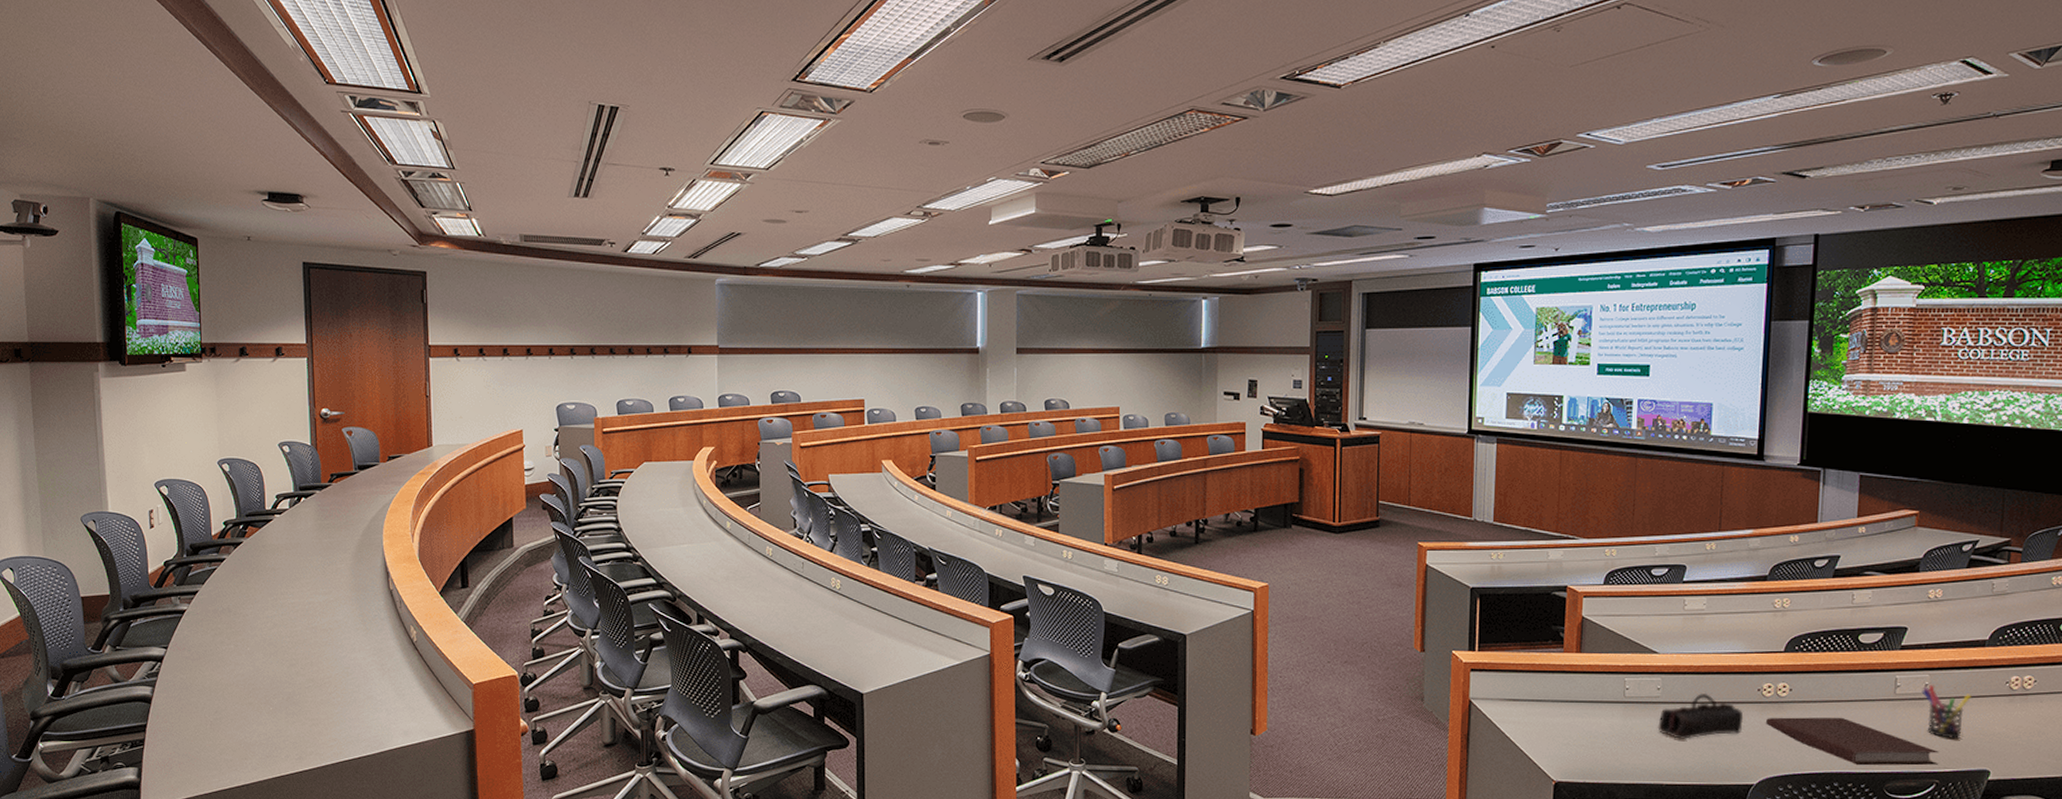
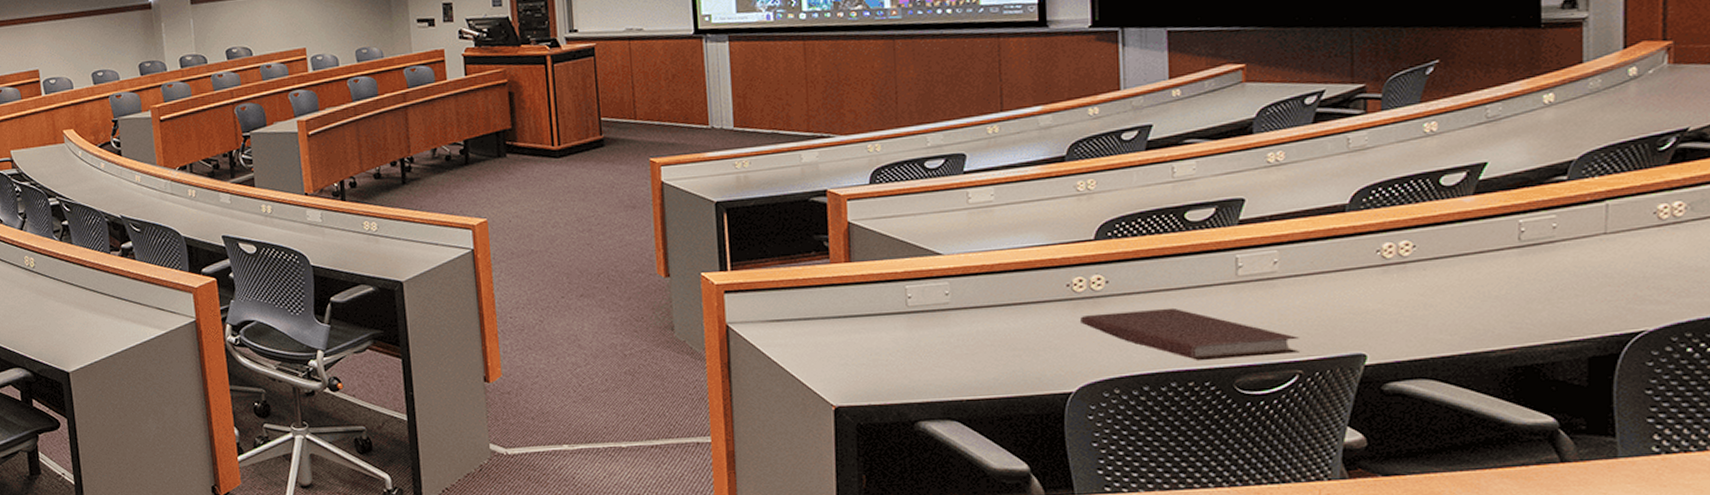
pencil case: present [1658,692,1744,739] -> none [950,293,1053,348]
pen holder: present [1921,685,1972,740] -> none [1270,262,1334,322]

